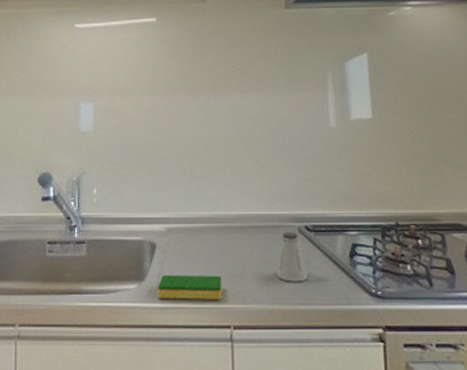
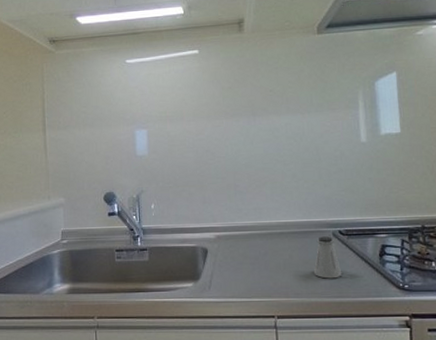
dish sponge: present [157,274,223,300] -> none [210,274,267,295]

